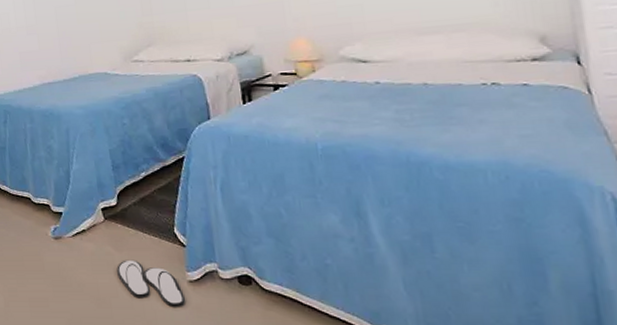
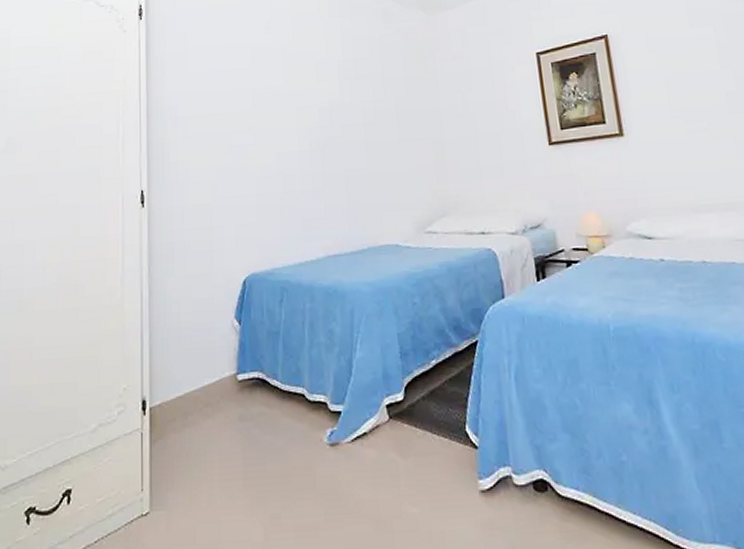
slippers: present [117,259,185,307] -> none [401,467,477,525]

